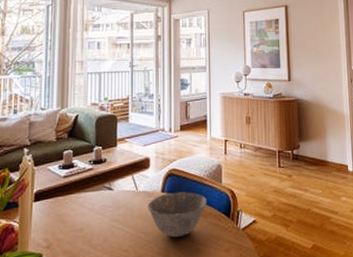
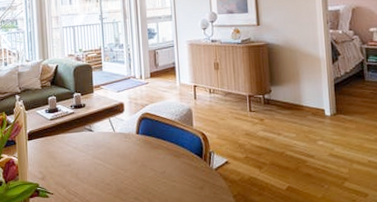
bowl: present [148,192,207,238] -> none [125,134,180,175]

